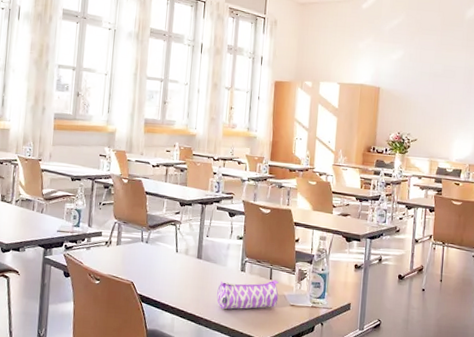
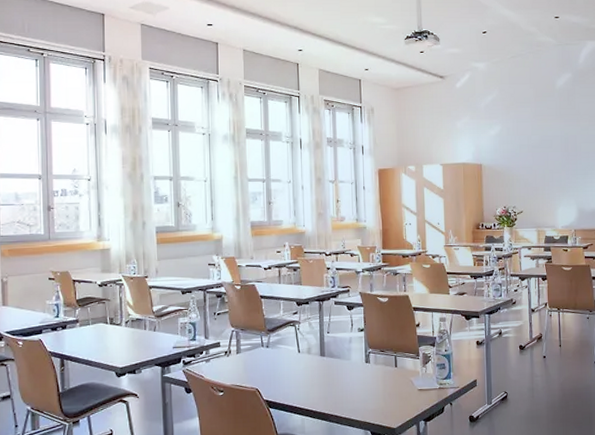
pencil case: present [216,280,279,310] -> none [344,367,406,404]

